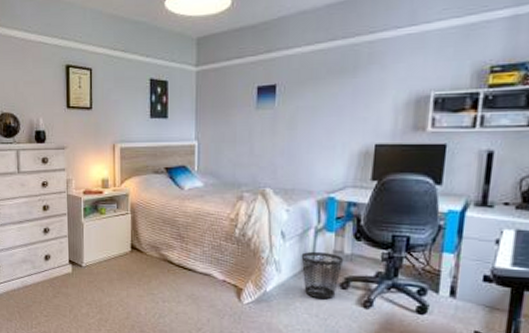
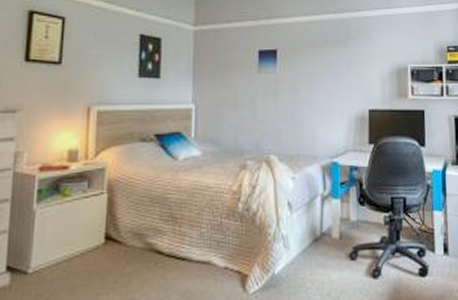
wastebasket: present [301,251,343,300] -> none [309,220,350,275]

